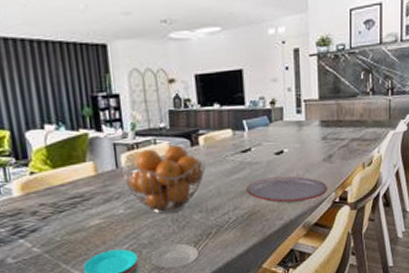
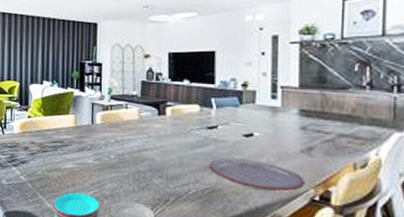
fruit basket: present [121,145,206,214] -> none [95,112,171,173]

